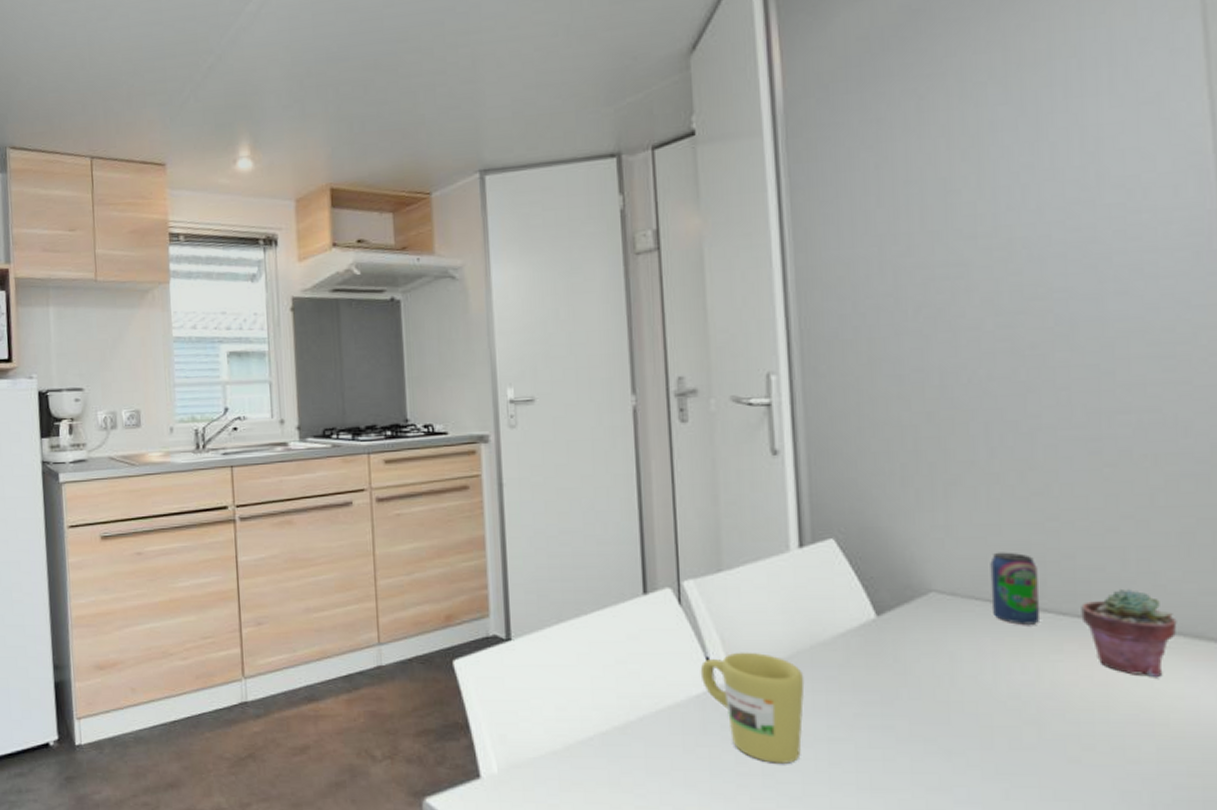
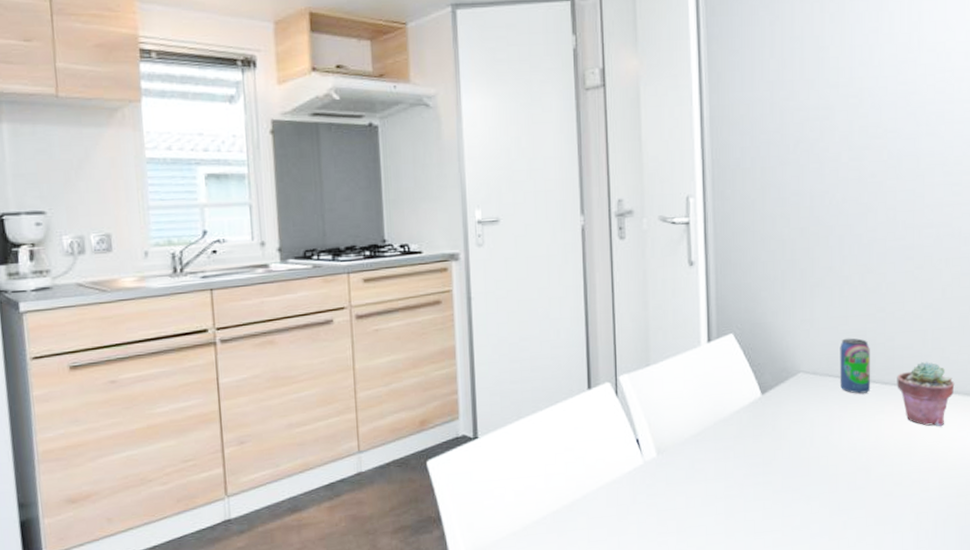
mug: present [700,652,805,764] -> none [631,431,709,522]

